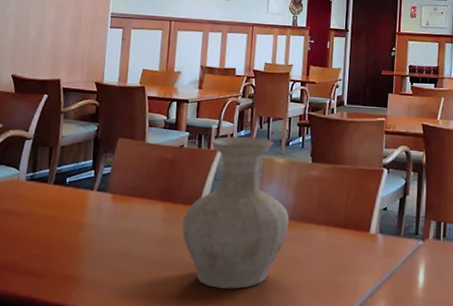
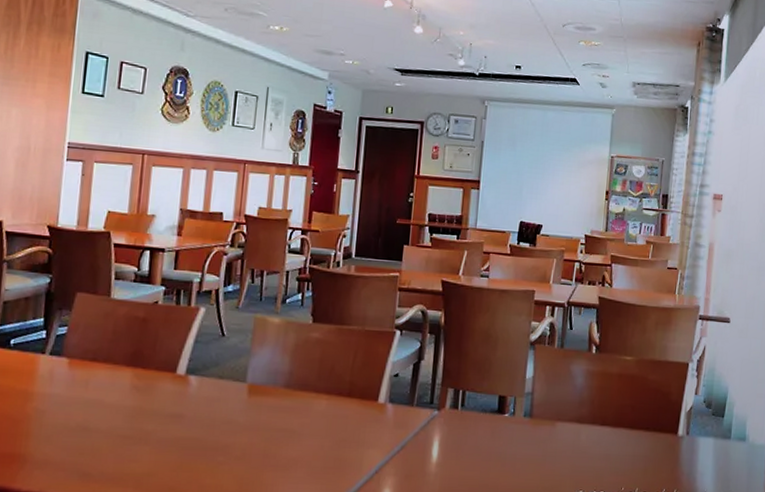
vase: present [182,136,289,289] -> none [155,291,285,467]

